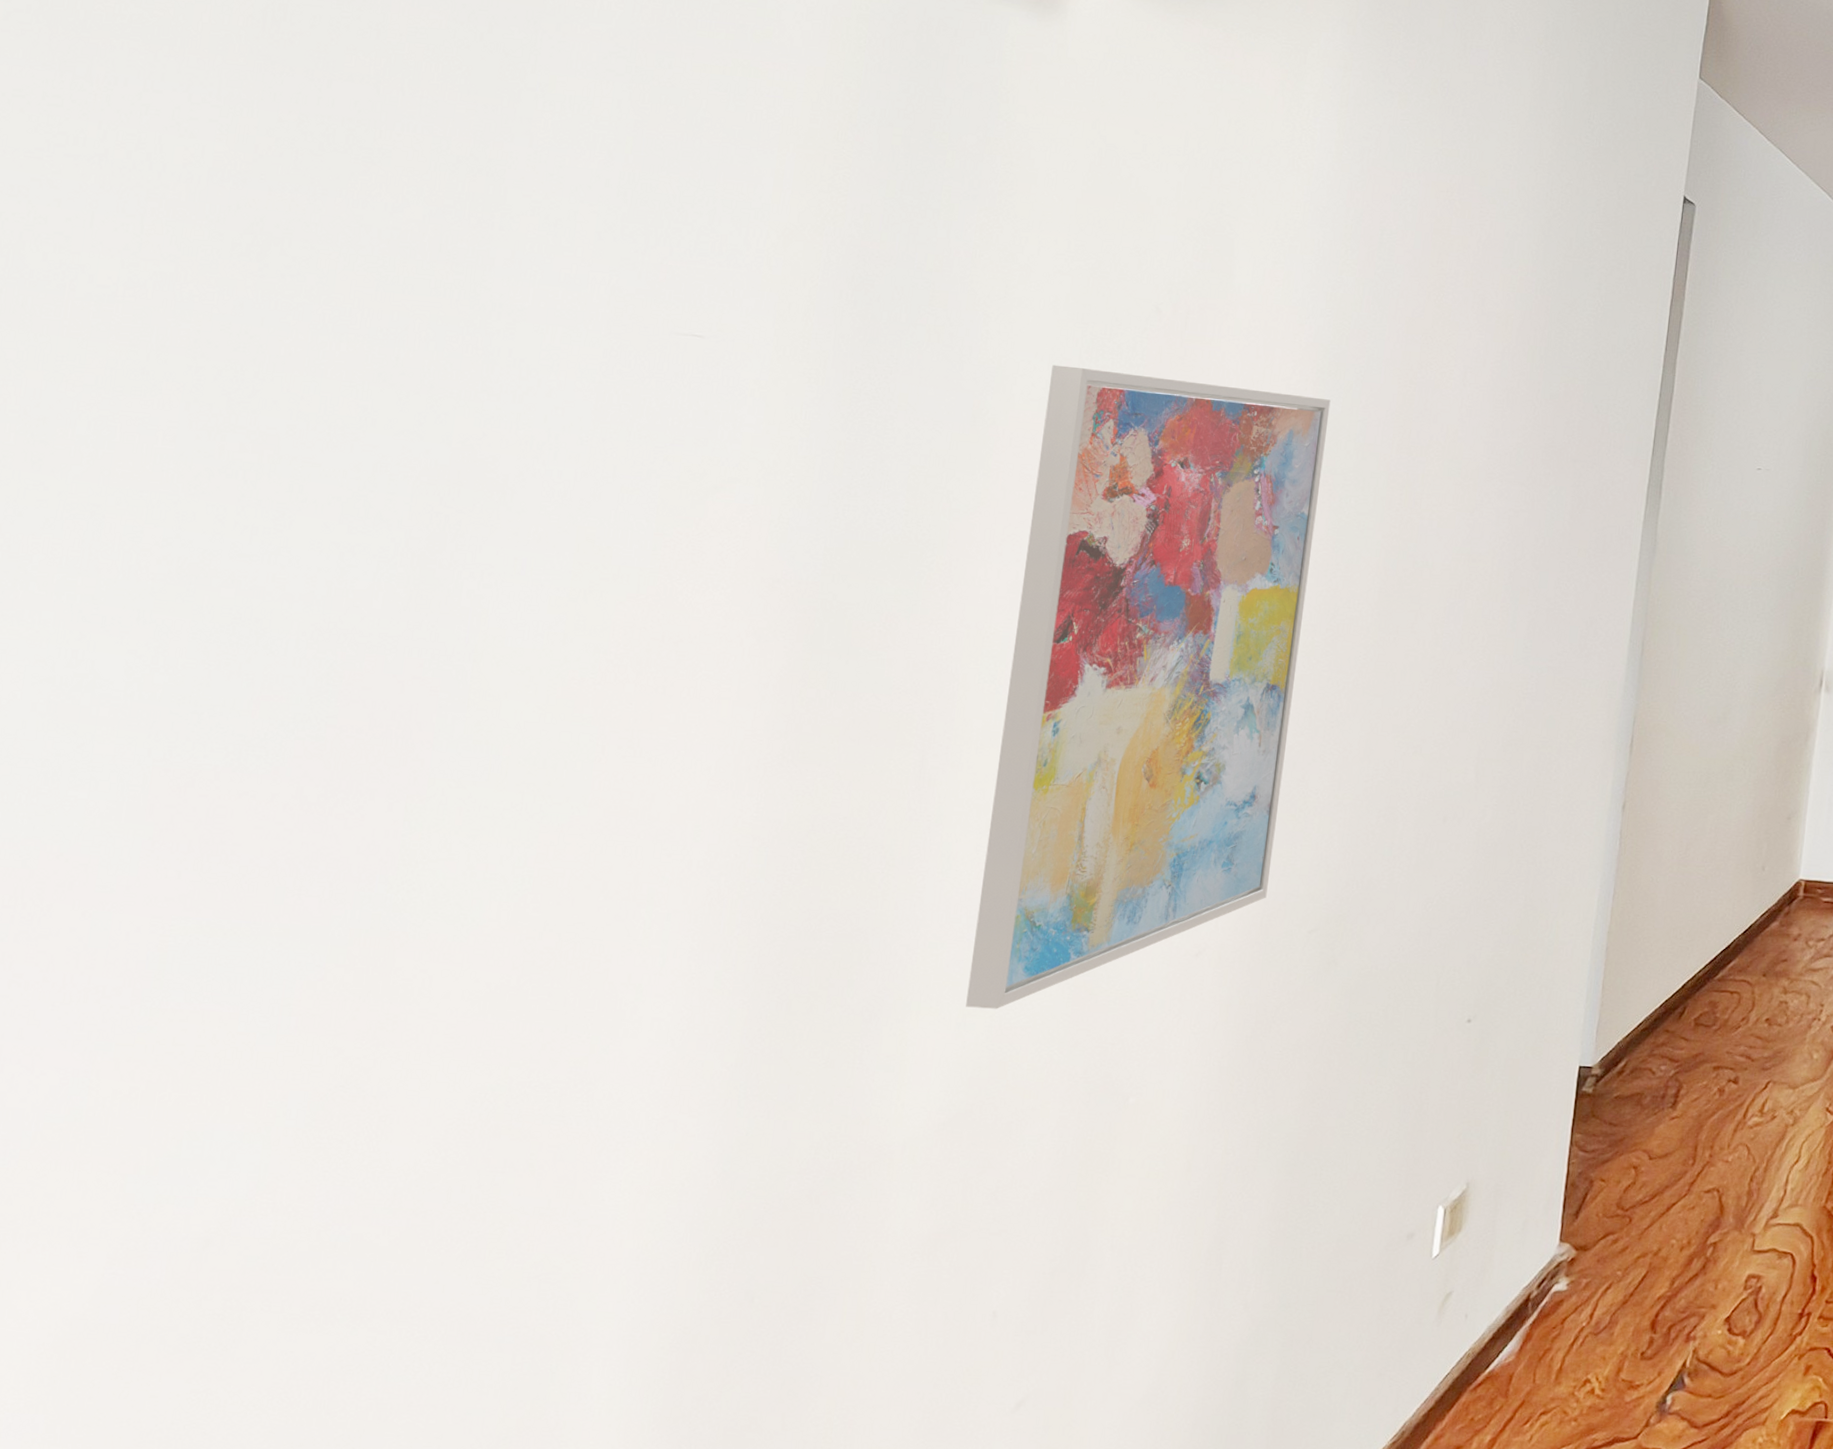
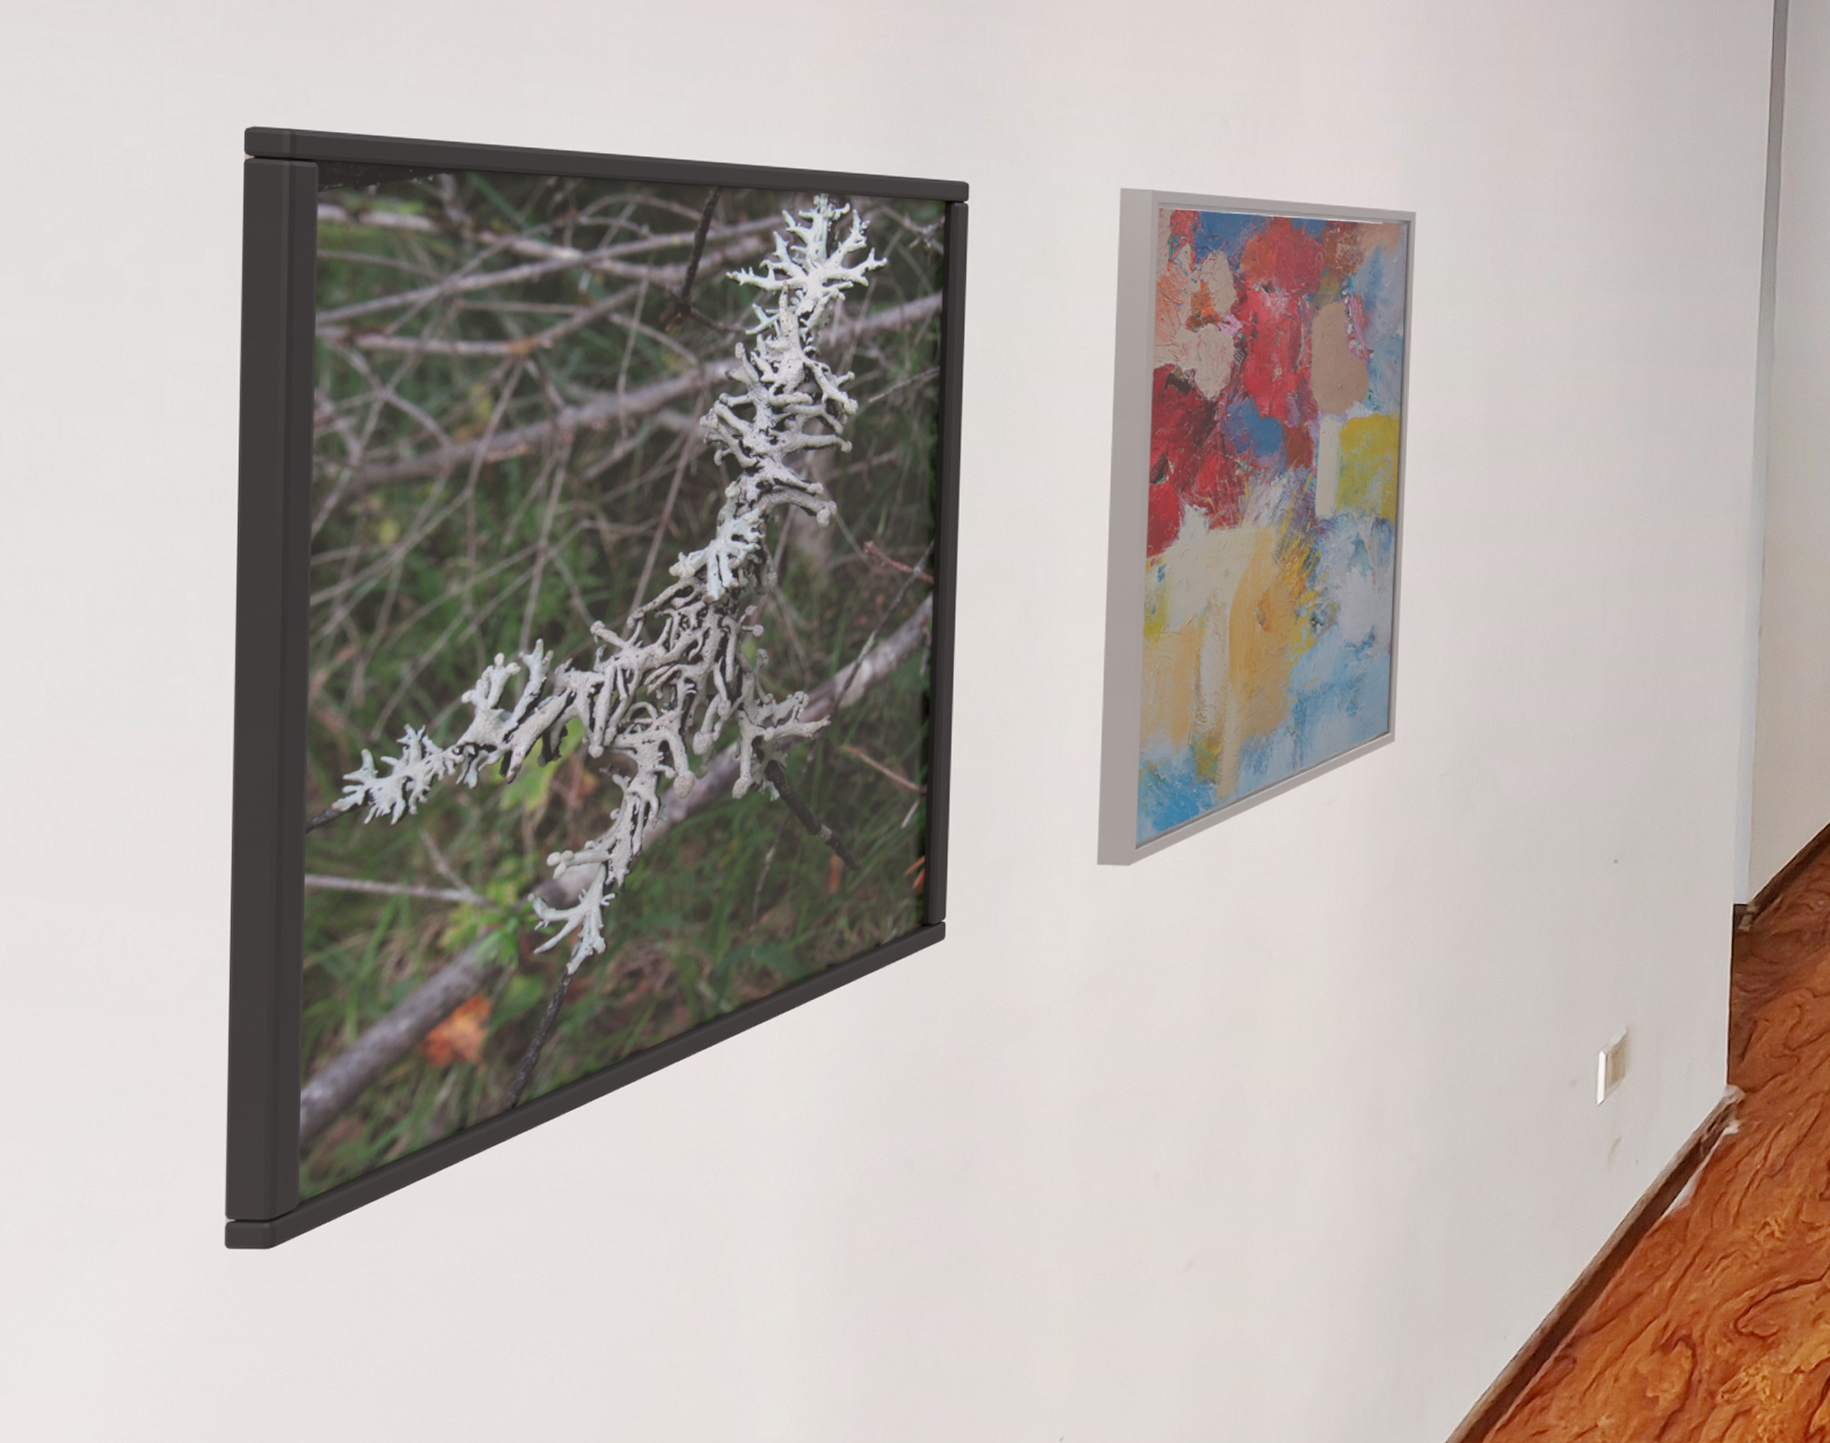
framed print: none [49,270,910,1364] -> present [224,126,970,1250]

